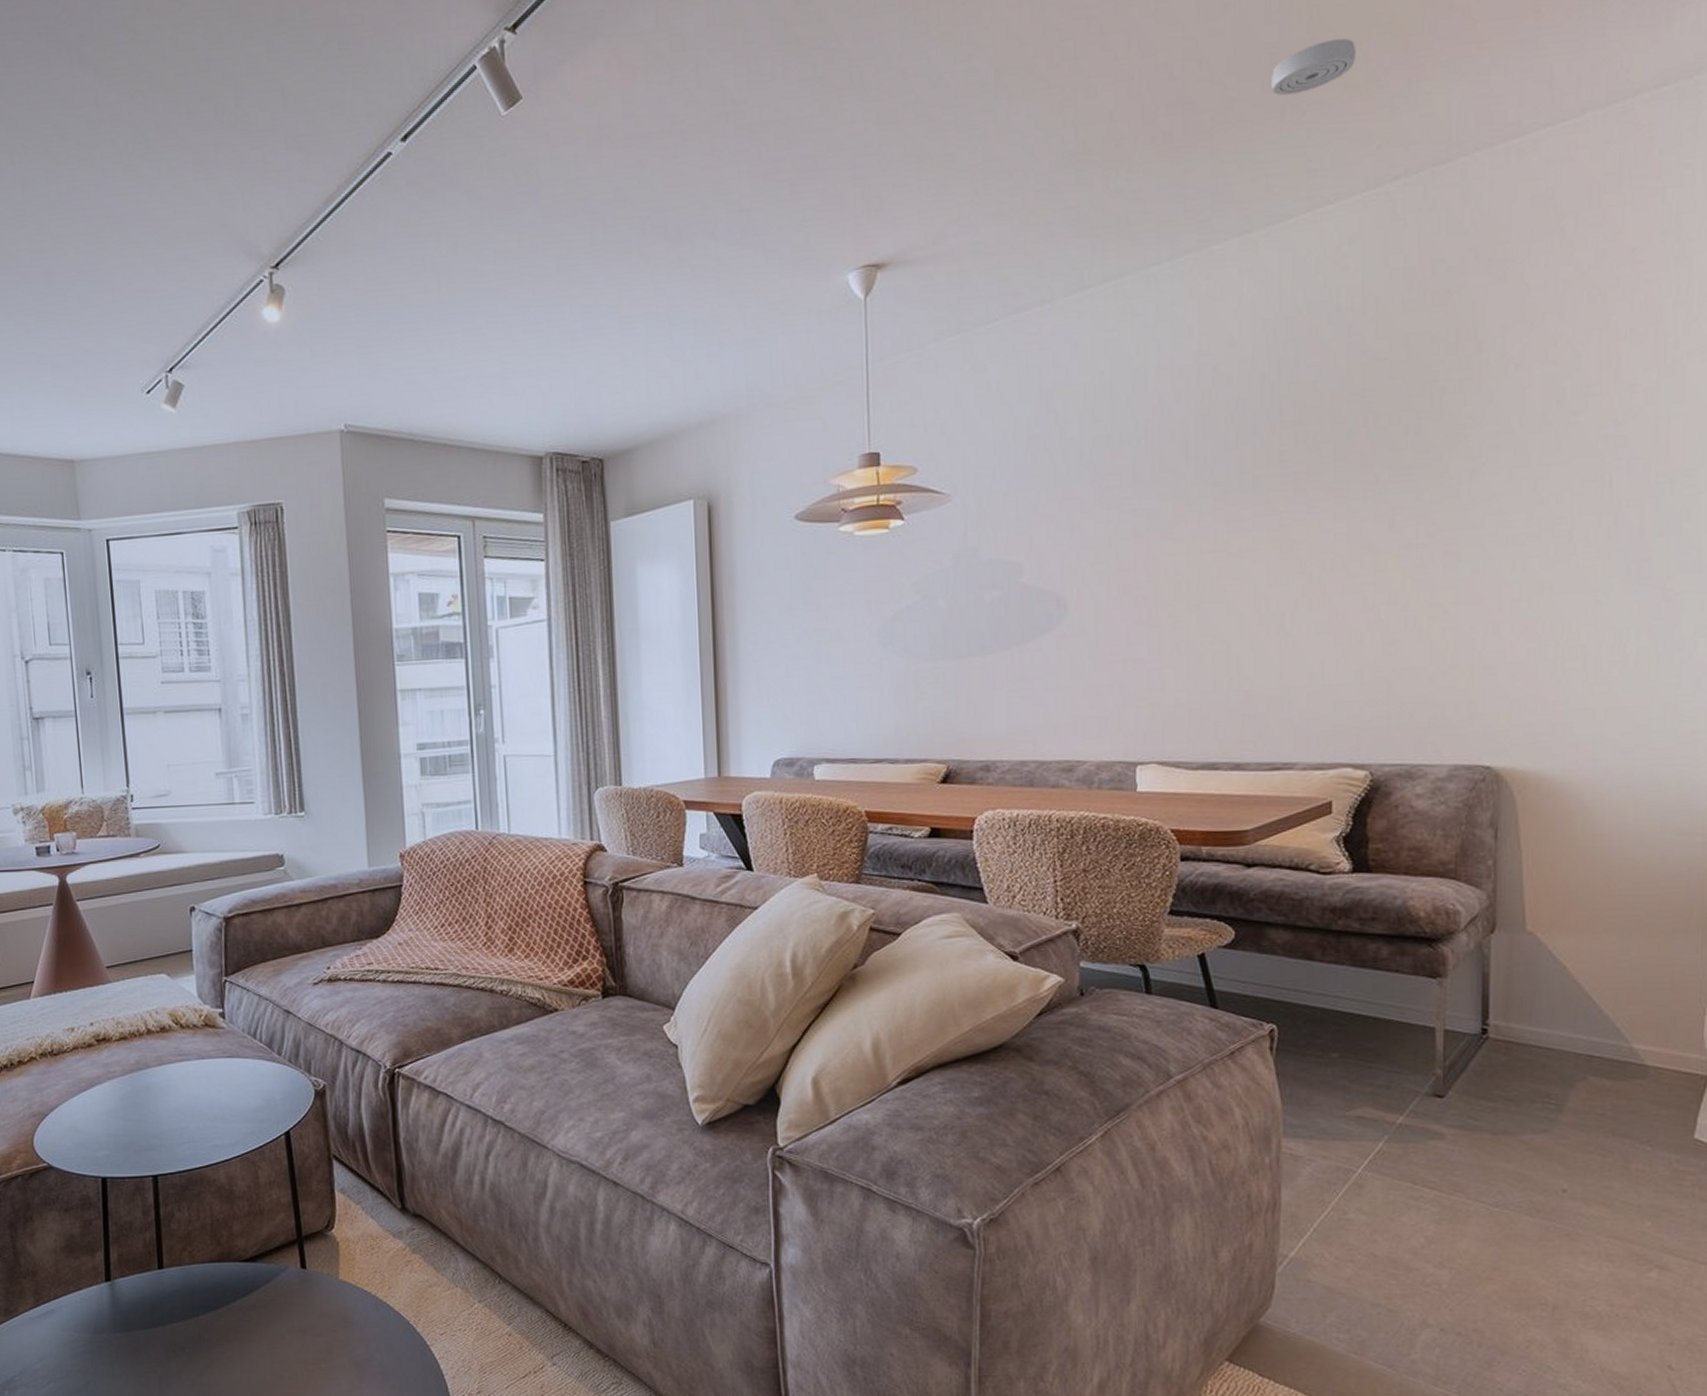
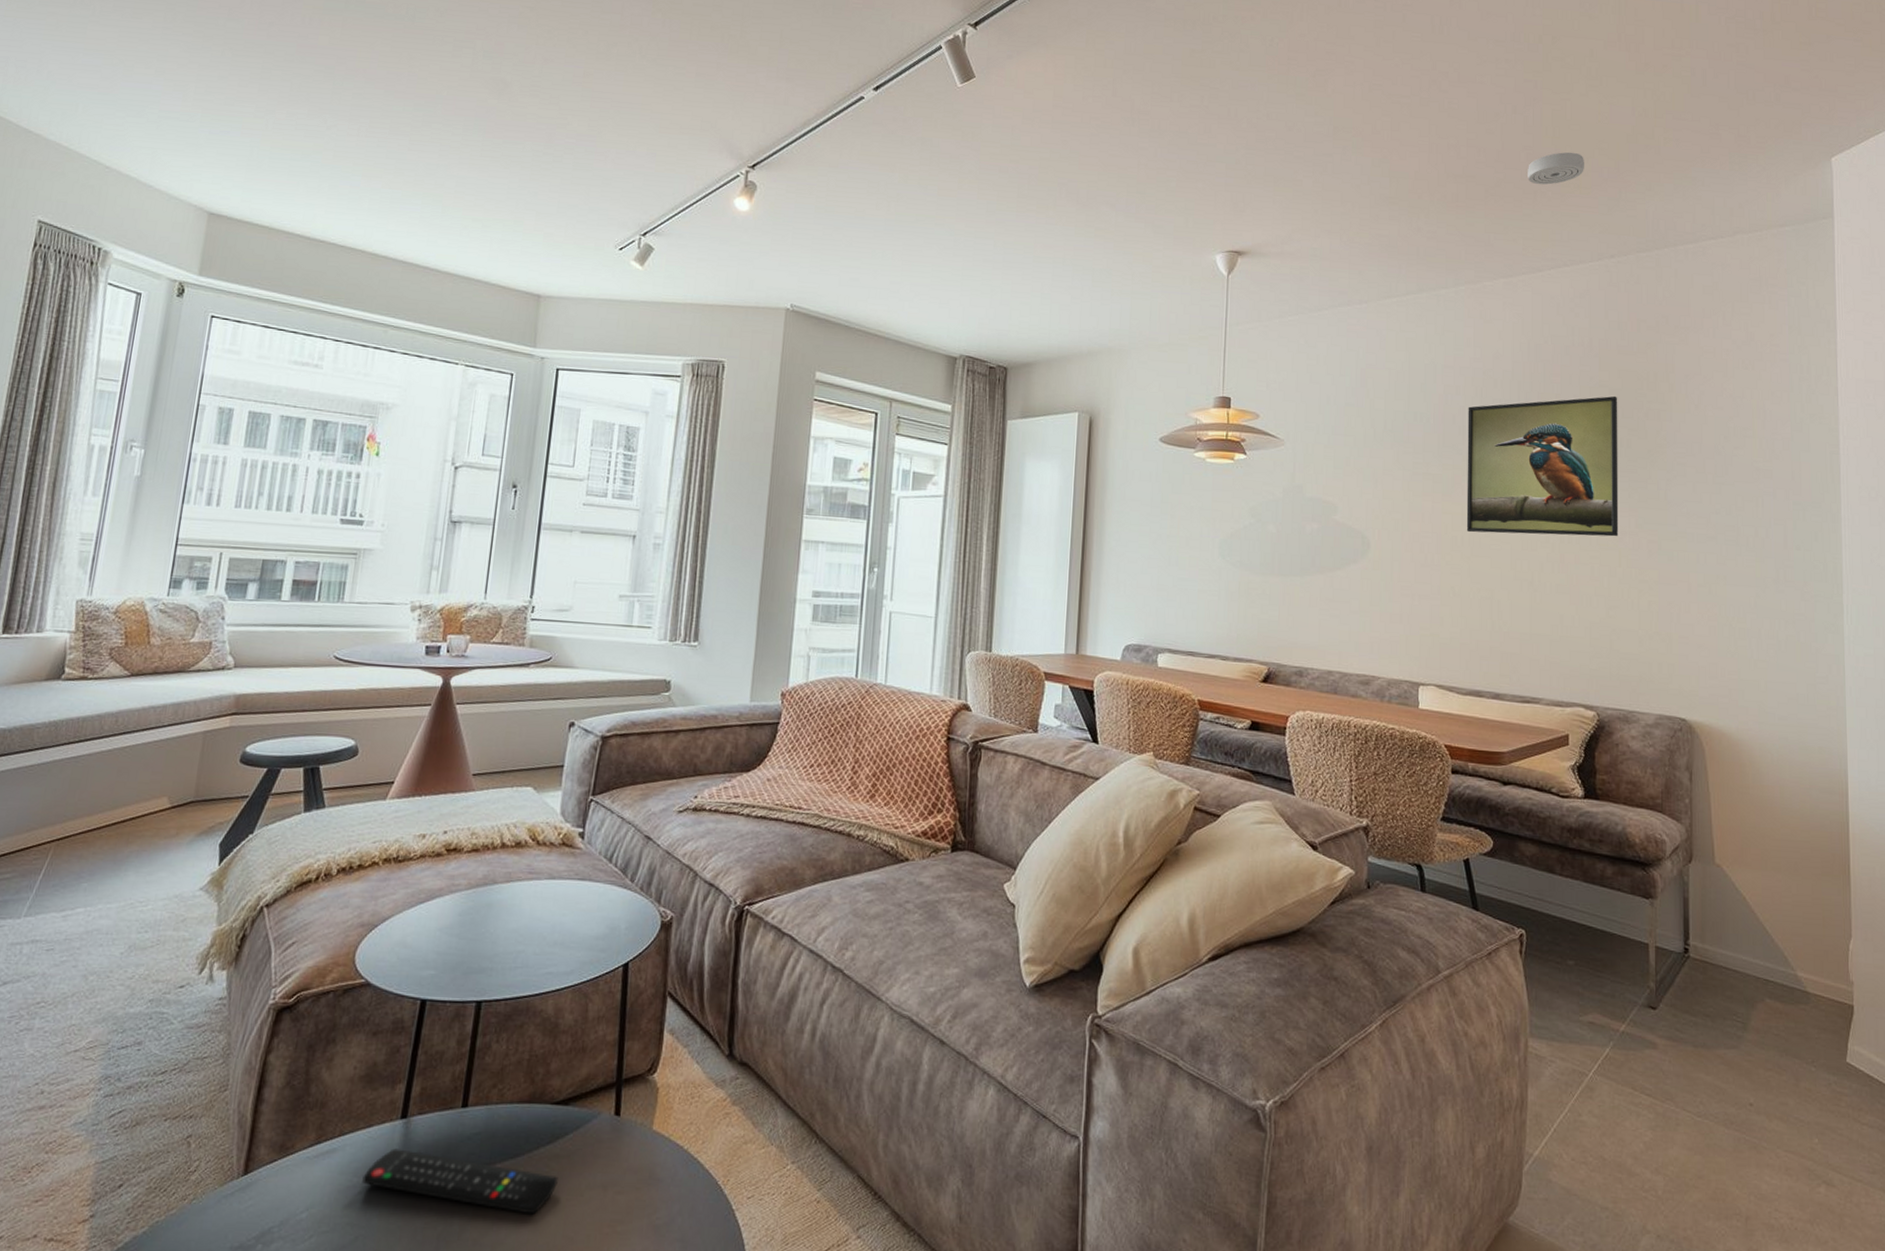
remote control: none [82,1307,259,1357] -> present [362,1148,558,1215]
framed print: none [1192,369,1403,575] -> present [1466,396,1619,537]

